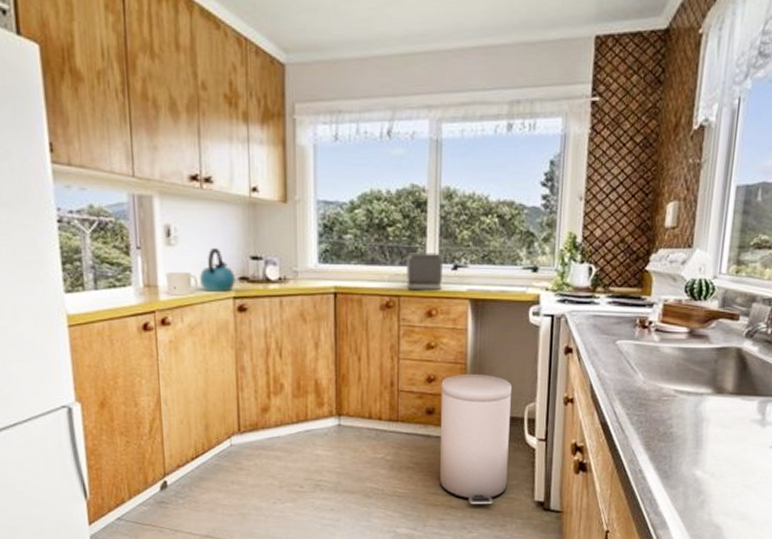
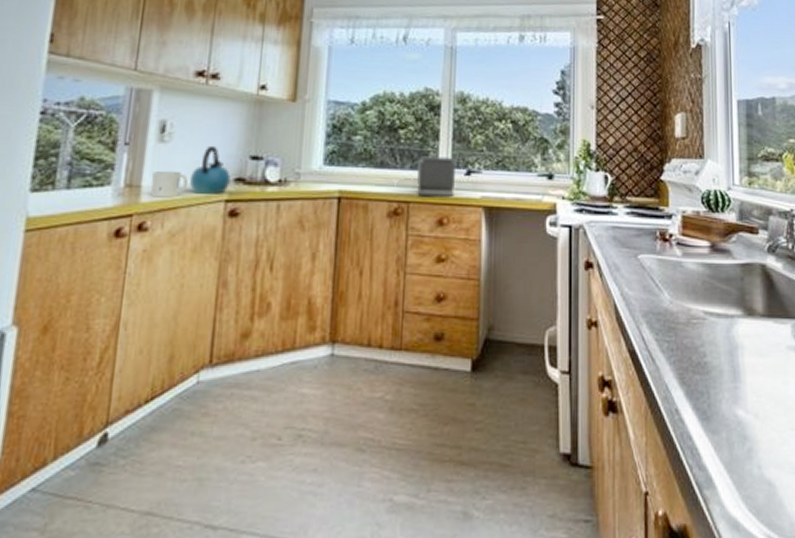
pedal bin: present [439,373,513,505] -> none [447,291,531,460]

